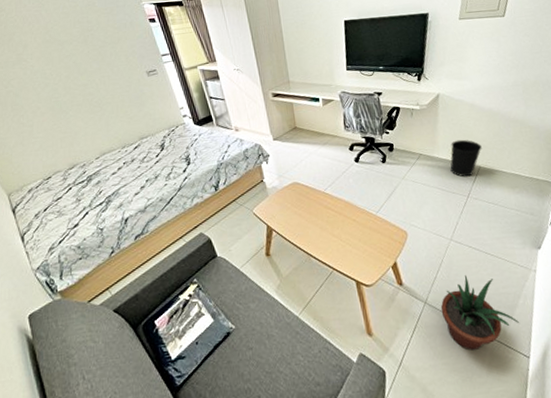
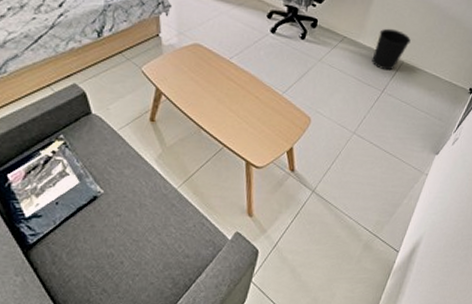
potted plant: present [440,275,519,350] -> none [326,170,398,240]

